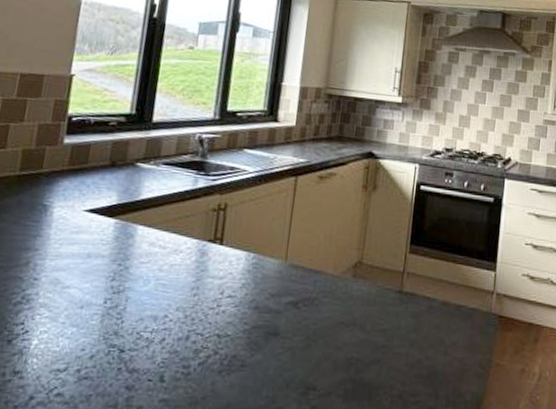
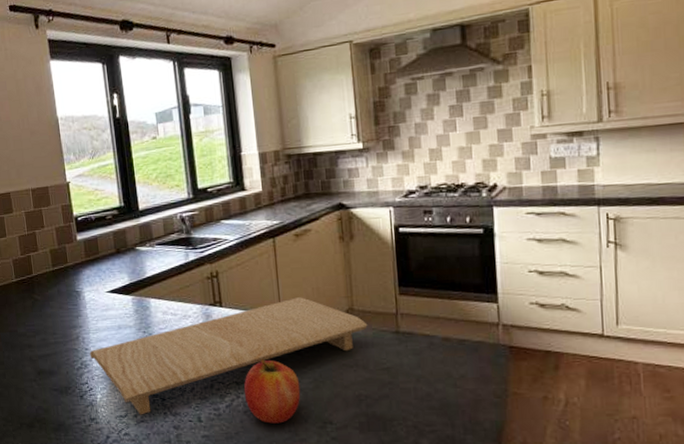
cutting board: none [37,243,374,370] -> present [89,297,368,415]
fruit: none [223,310,290,388] -> present [243,359,301,424]

